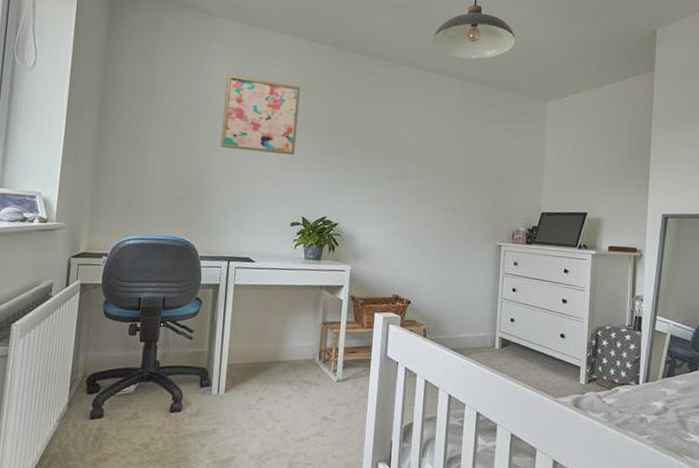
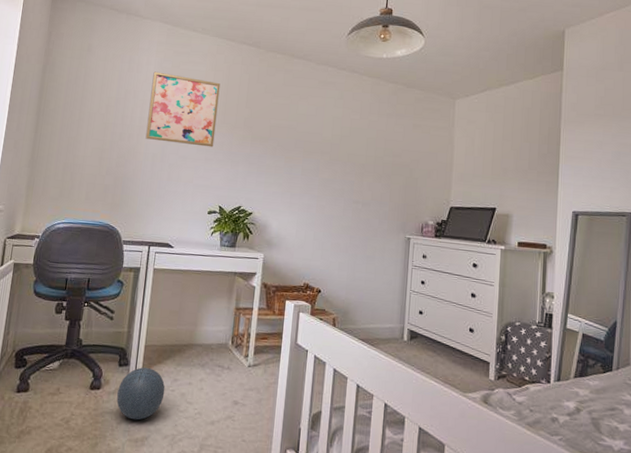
ball: none [199,387,251,441] -> present [116,367,165,420]

